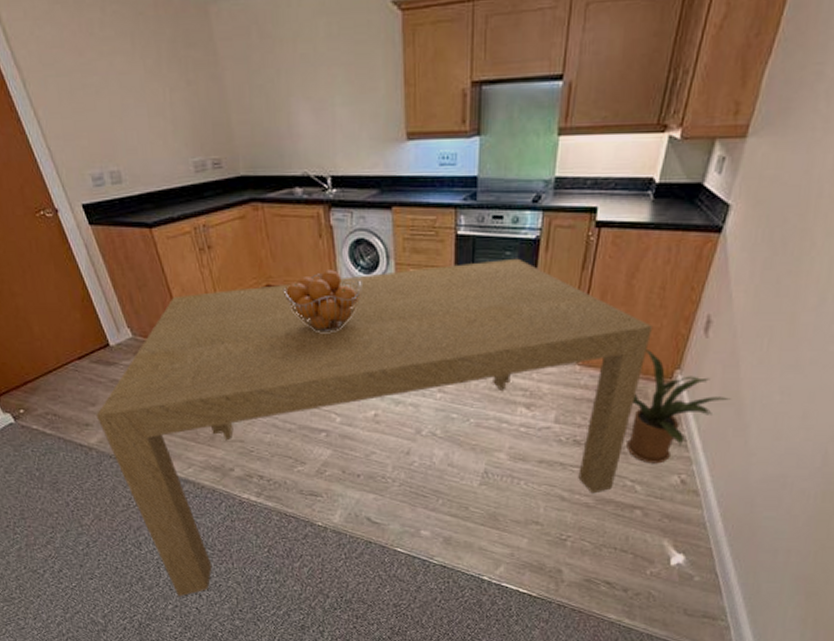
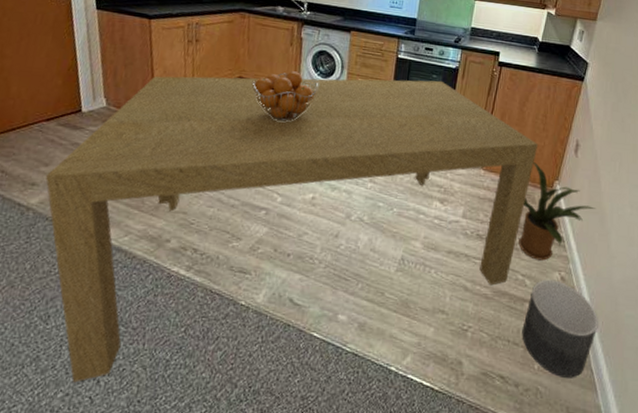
planter: none [631,483,728,582] -> present [522,279,598,378]

